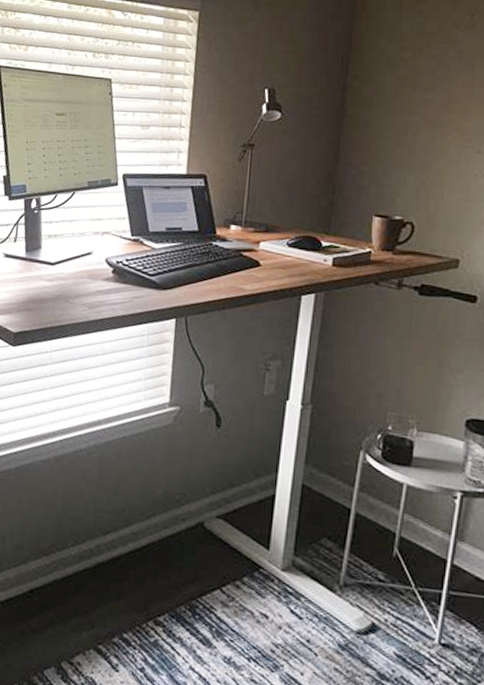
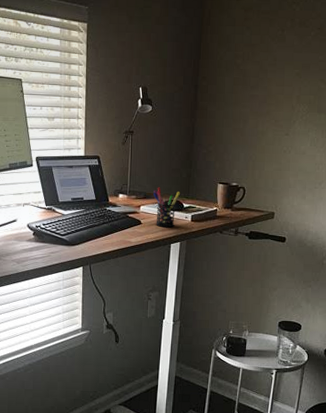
pen holder: none [278,218,318,272] -> present [152,187,181,227]

